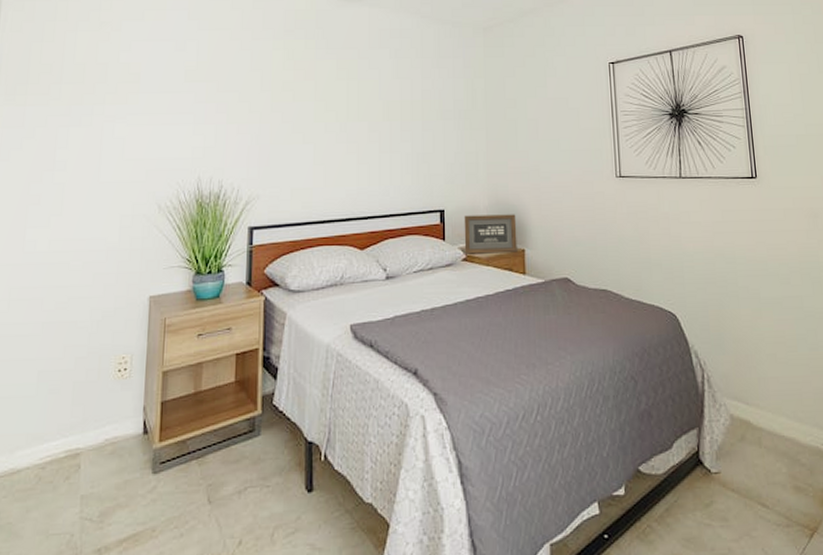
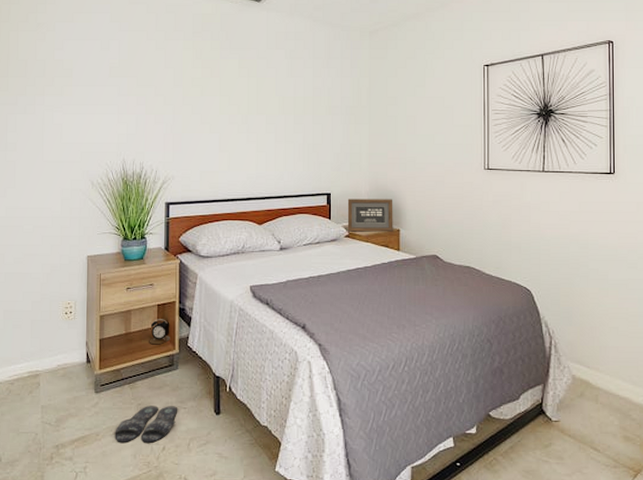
slippers: none [176,484,260,540] -> present [115,406,178,444]
alarm clock: none [224,371,252,406] -> present [149,319,171,345]

